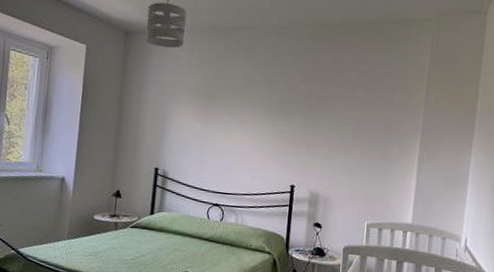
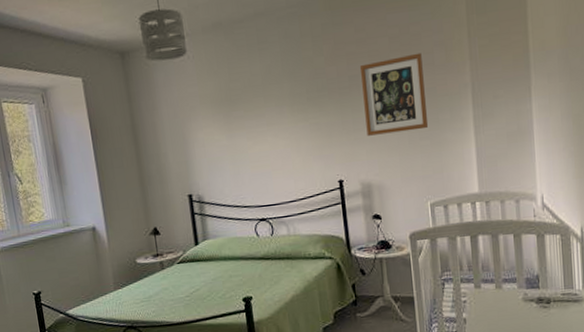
wall art: none [324,89,385,157] -> present [359,52,429,136]

